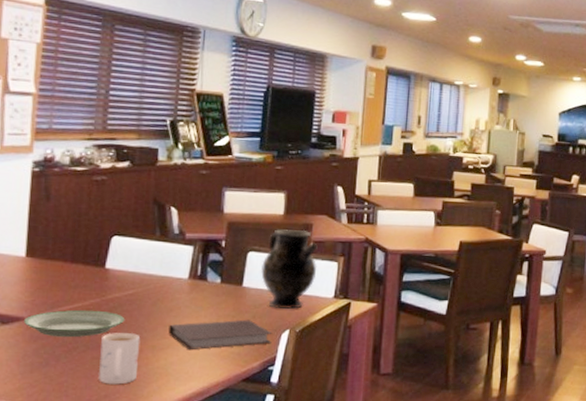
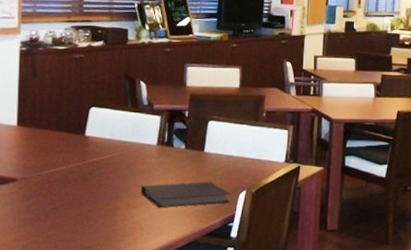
plate: present [24,309,125,338] -> none [18,172,104,197]
mug: present [99,333,141,385] -> none [82,192,117,238]
ewer: present [261,229,318,309] -> none [220,101,270,172]

